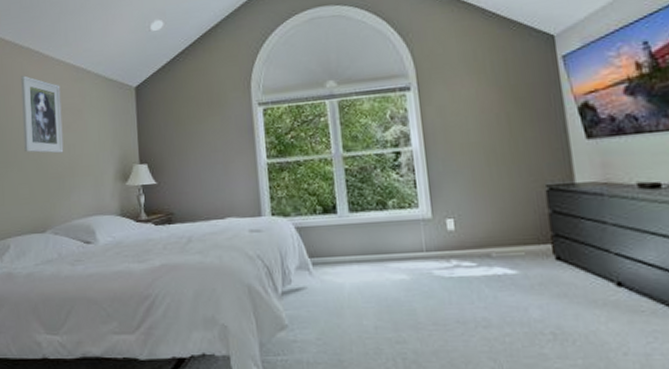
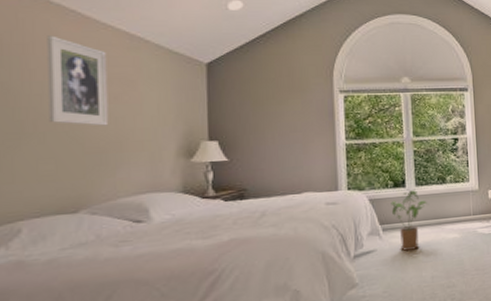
house plant: none [320,217,365,291] -> present [391,190,427,251]

